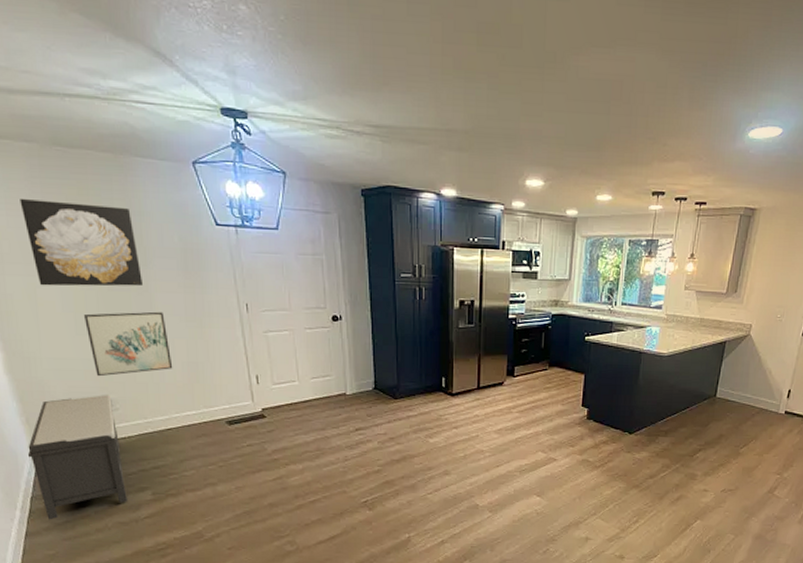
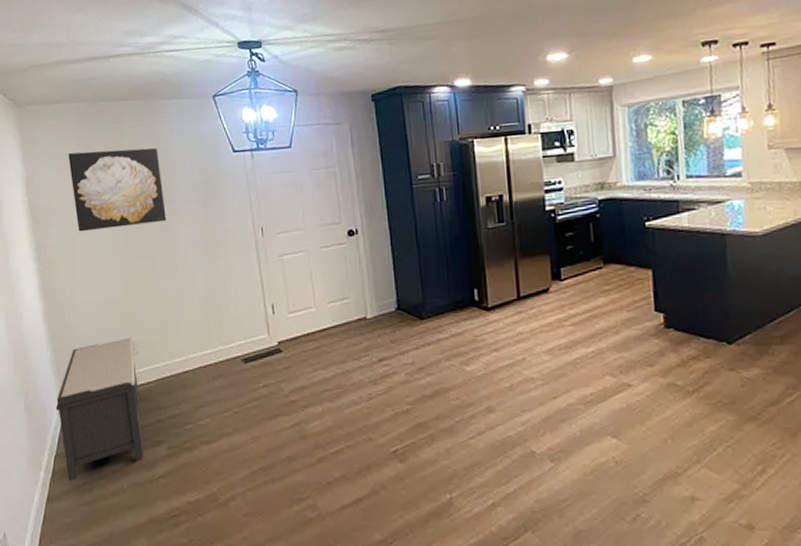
wall art: present [84,311,173,377] -> none [114,245,191,319]

